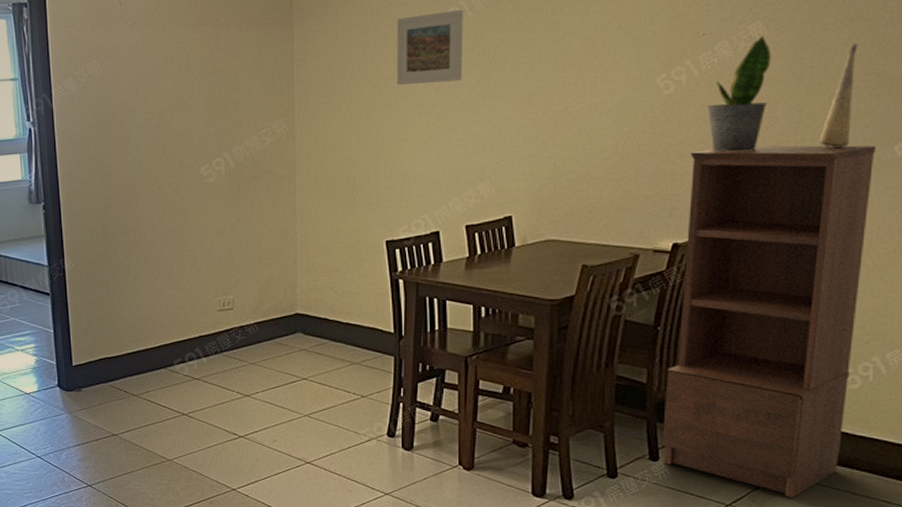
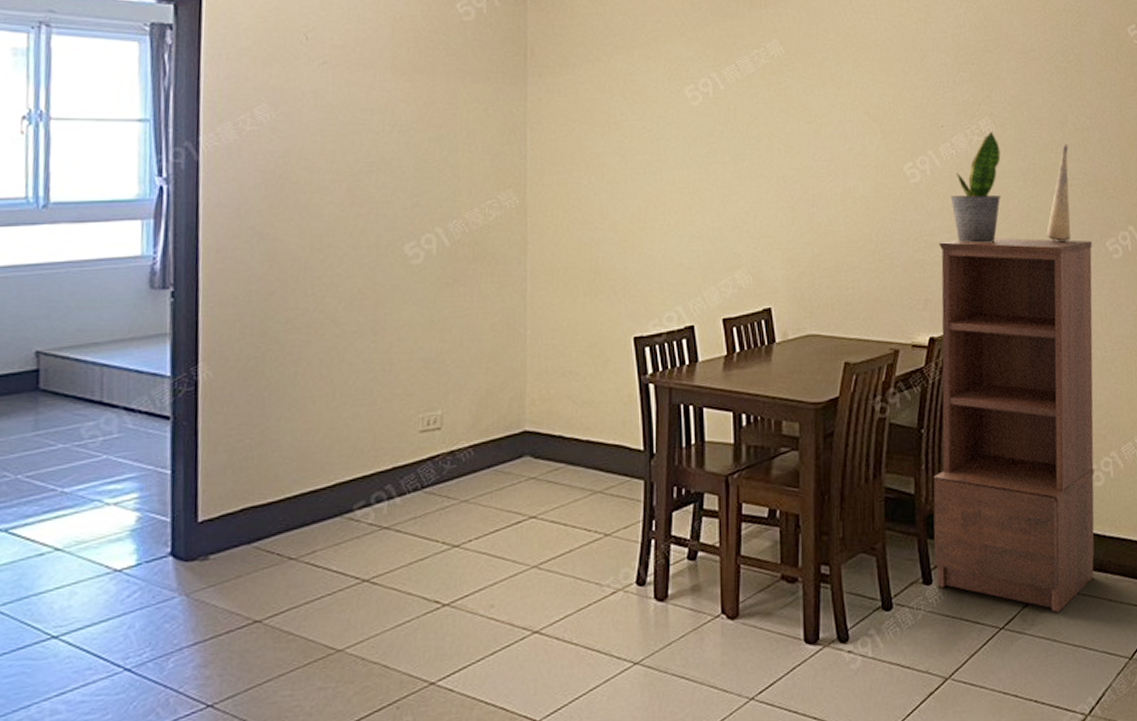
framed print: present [396,9,463,85] -> none [644,81,716,157]

